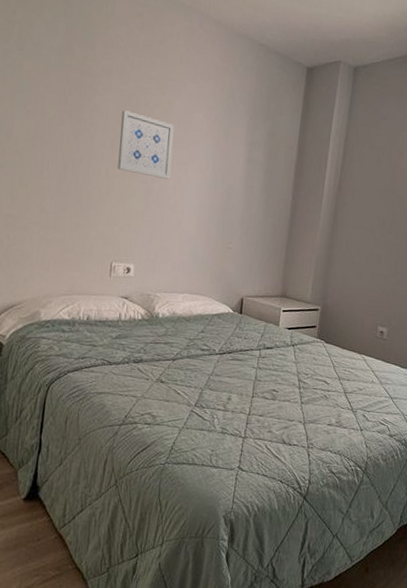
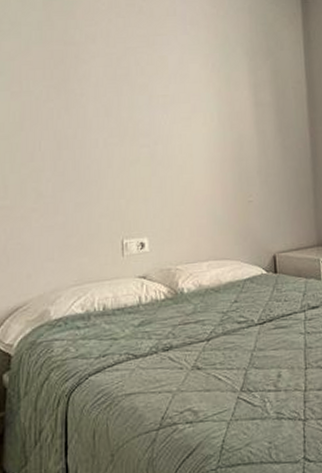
wall art: present [117,110,174,179] -> none [113,74,174,139]

